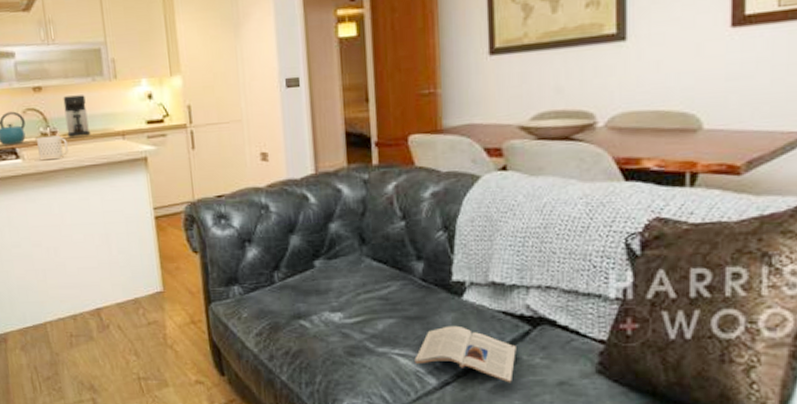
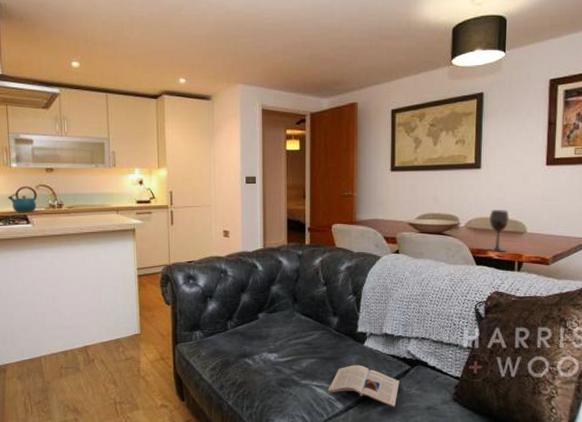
mug: present [37,135,69,161] -> none [46,207,71,227]
coffee maker: present [63,95,91,138] -> none [70,177,91,211]
wine glass: none [641,98,674,160] -> present [488,210,509,252]

